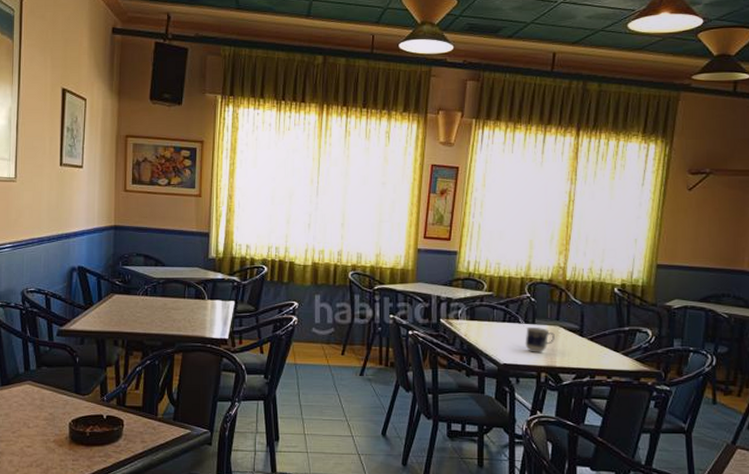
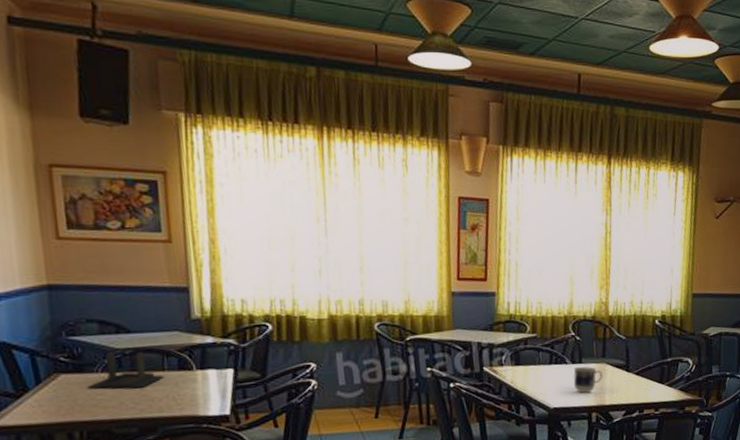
napkin holder: none [132,280,184,310] -> present [88,352,164,390]

